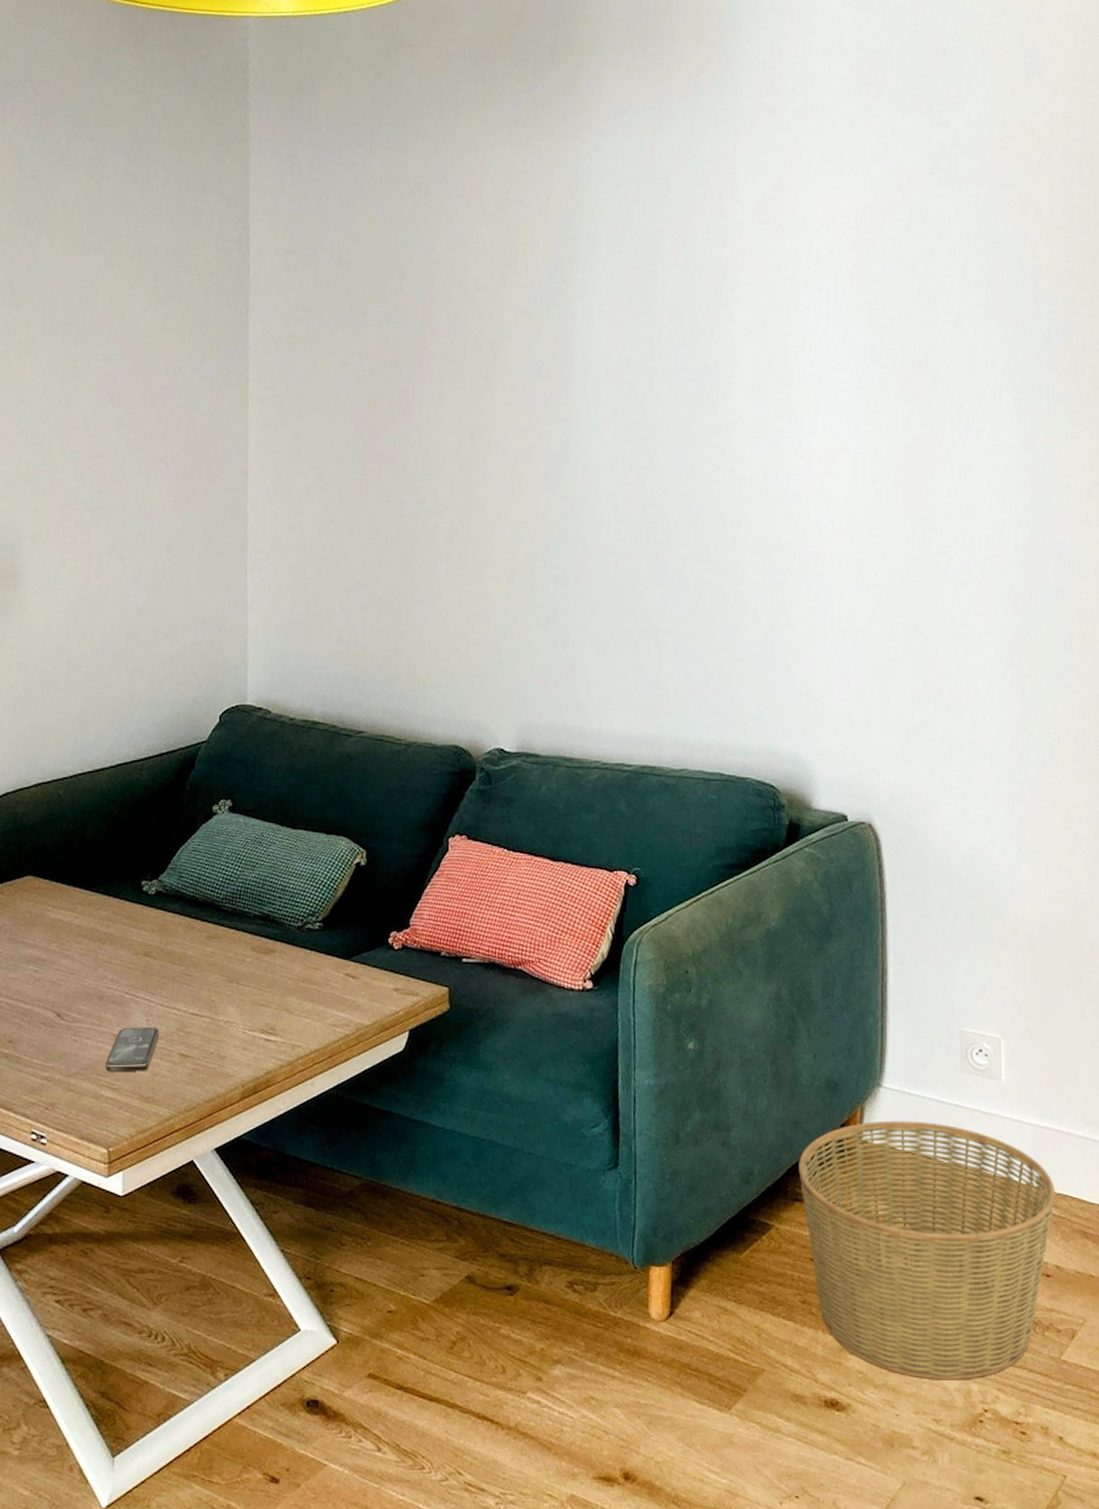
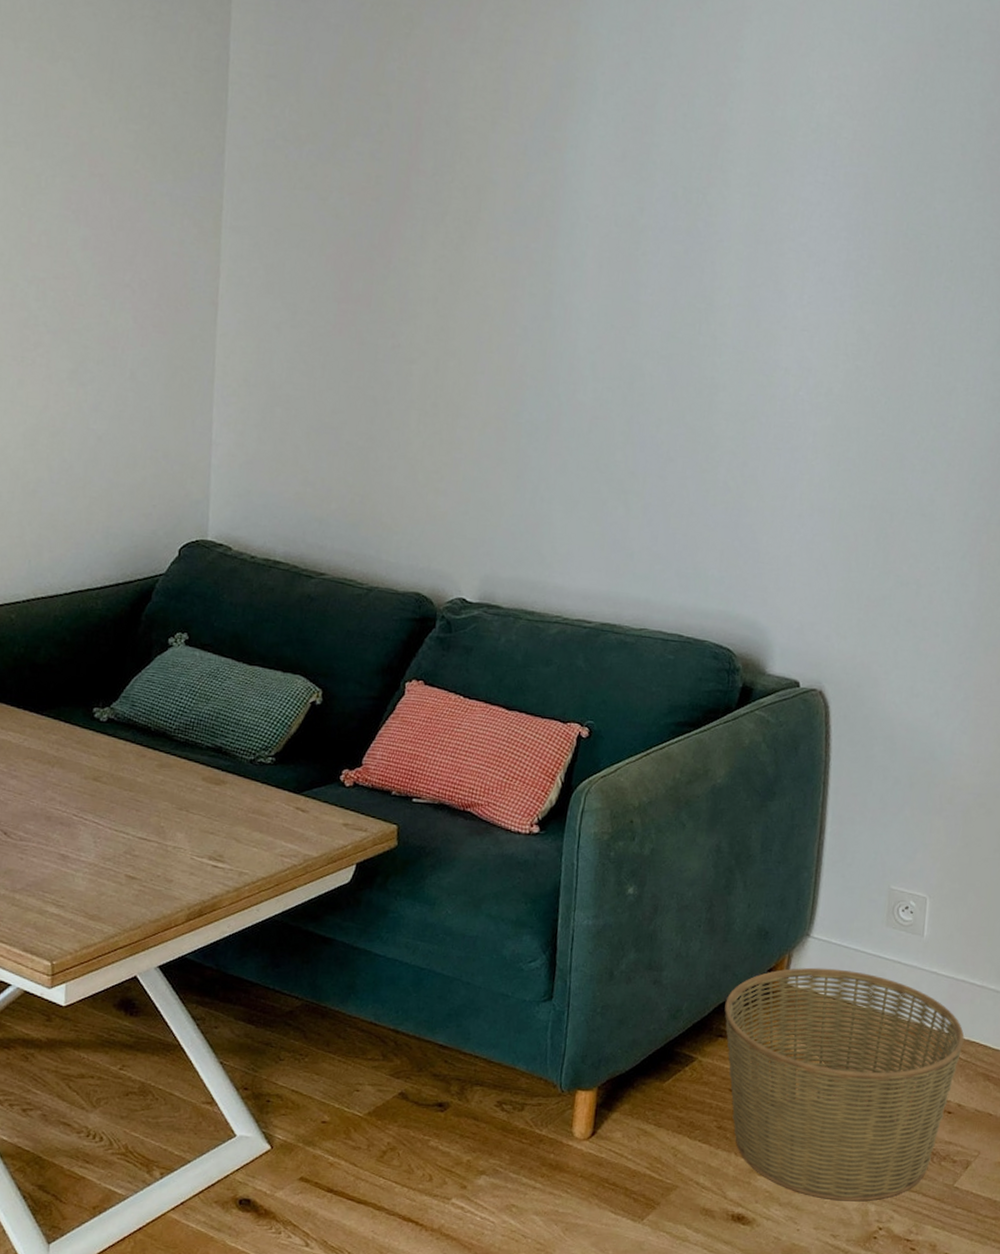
mobile phone: present [105,1027,160,1072] -> none [51,847,107,891]

